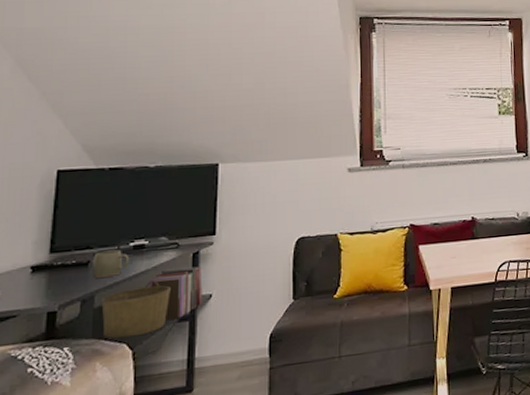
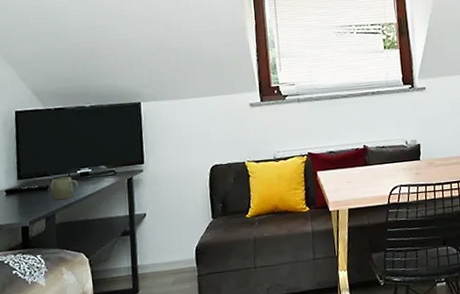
basket: present [101,279,171,340] -> none [60,201,113,250]
books: present [147,266,203,320] -> none [94,190,139,234]

